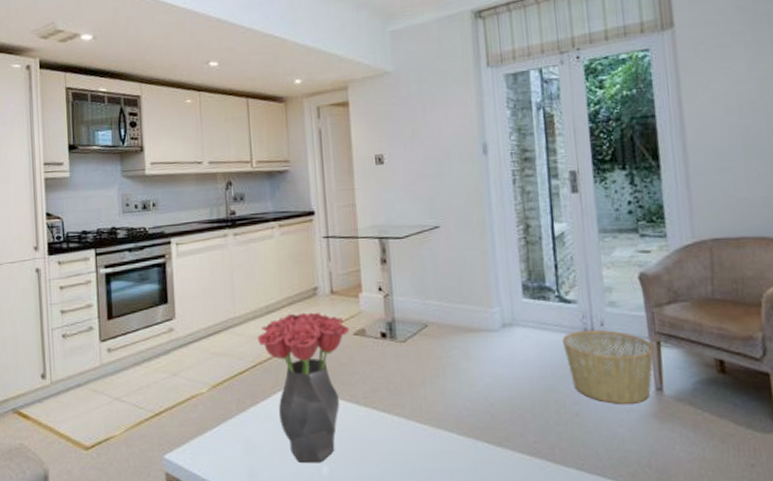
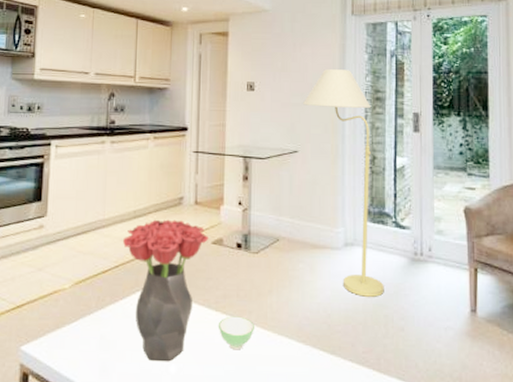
bowl: none [368,411,409,447] -> present [218,316,254,350]
floor lamp: none [440,129,553,381] -> present [303,69,384,297]
basket: present [561,329,654,404] -> none [395,253,472,322]

